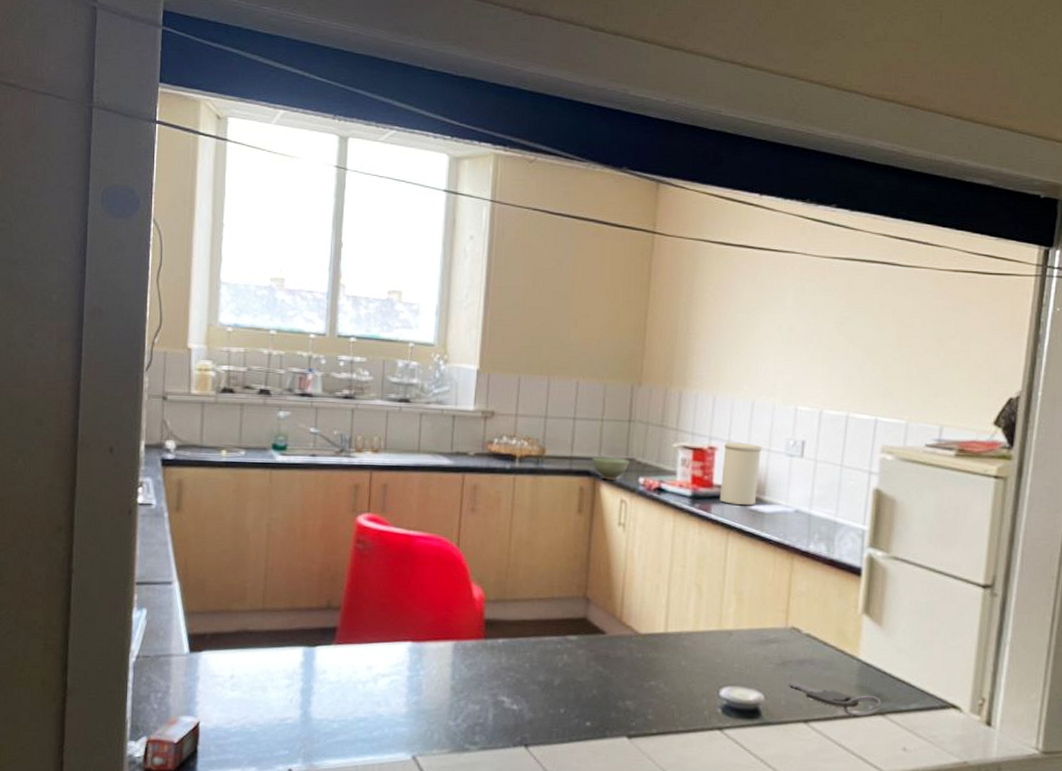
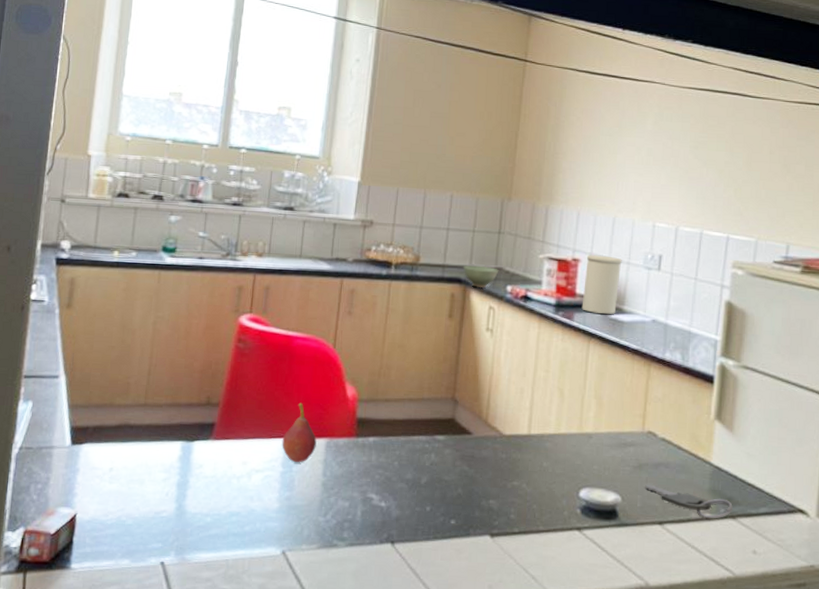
fruit: none [407,604,444,666] -> present [282,402,317,462]

